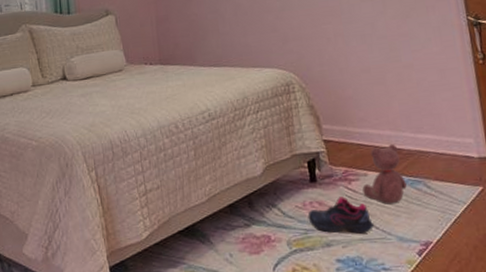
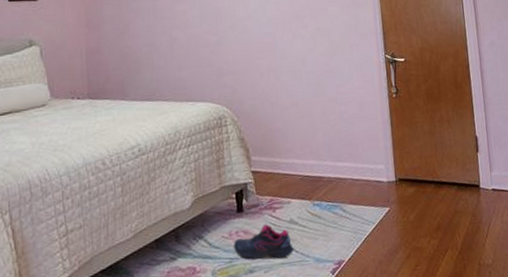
teddy bear: present [362,143,407,204] -> none [285,172,325,229]

